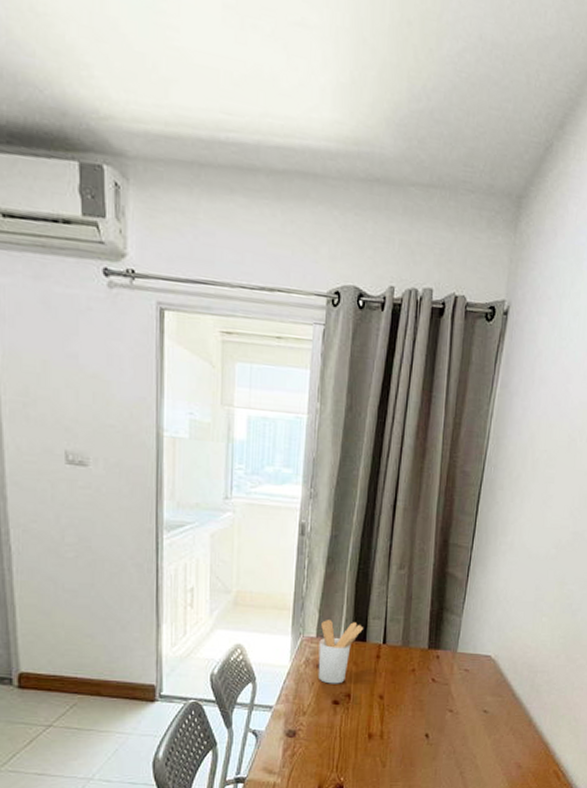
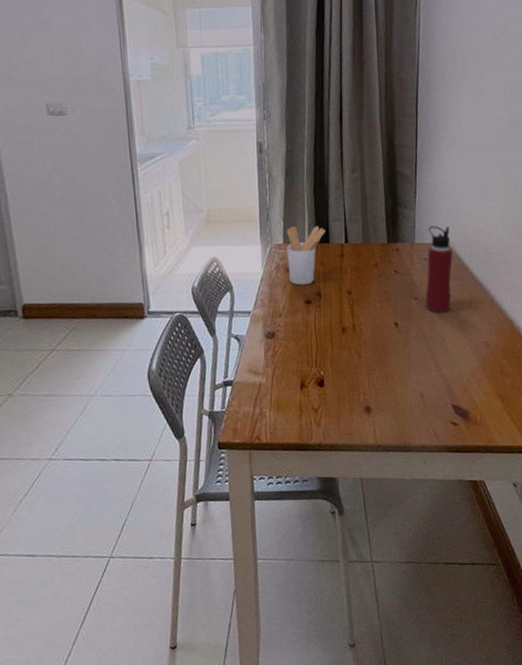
water bottle: none [460,635,496,728] -> present [425,225,453,313]

